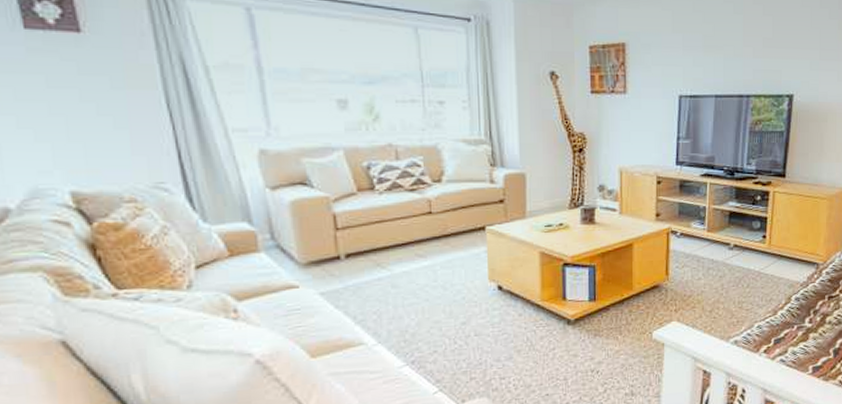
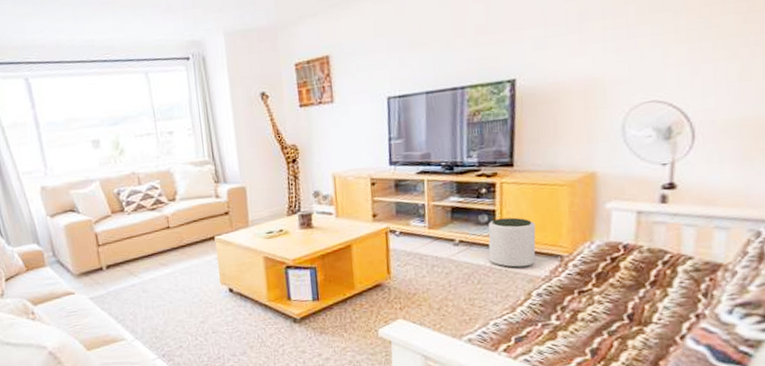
plant pot: none [758,225,799,273] -> present [488,217,536,268]

